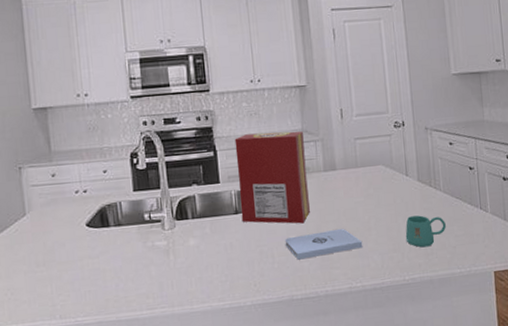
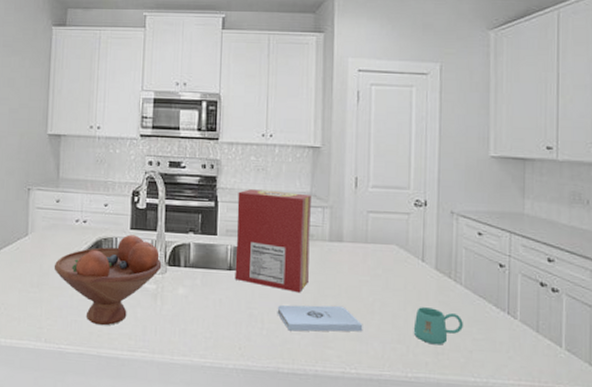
fruit bowl: none [58,196,170,291] -> present [54,234,162,326]

